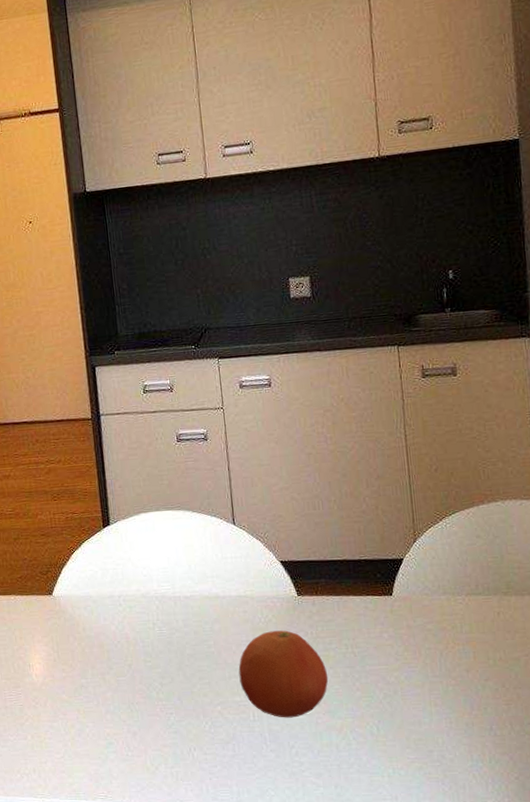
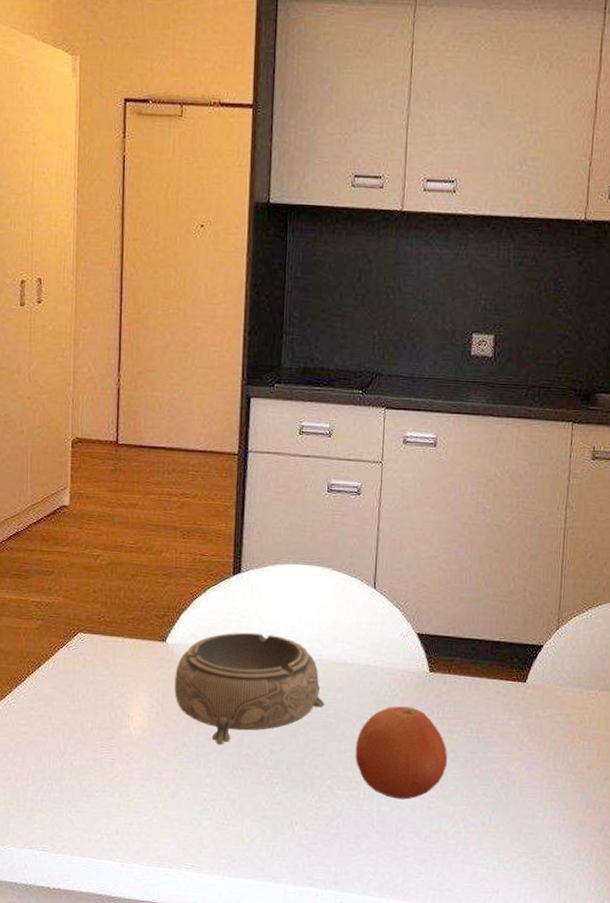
decorative bowl: none [65,577,205,683] -> present [174,632,325,745]

